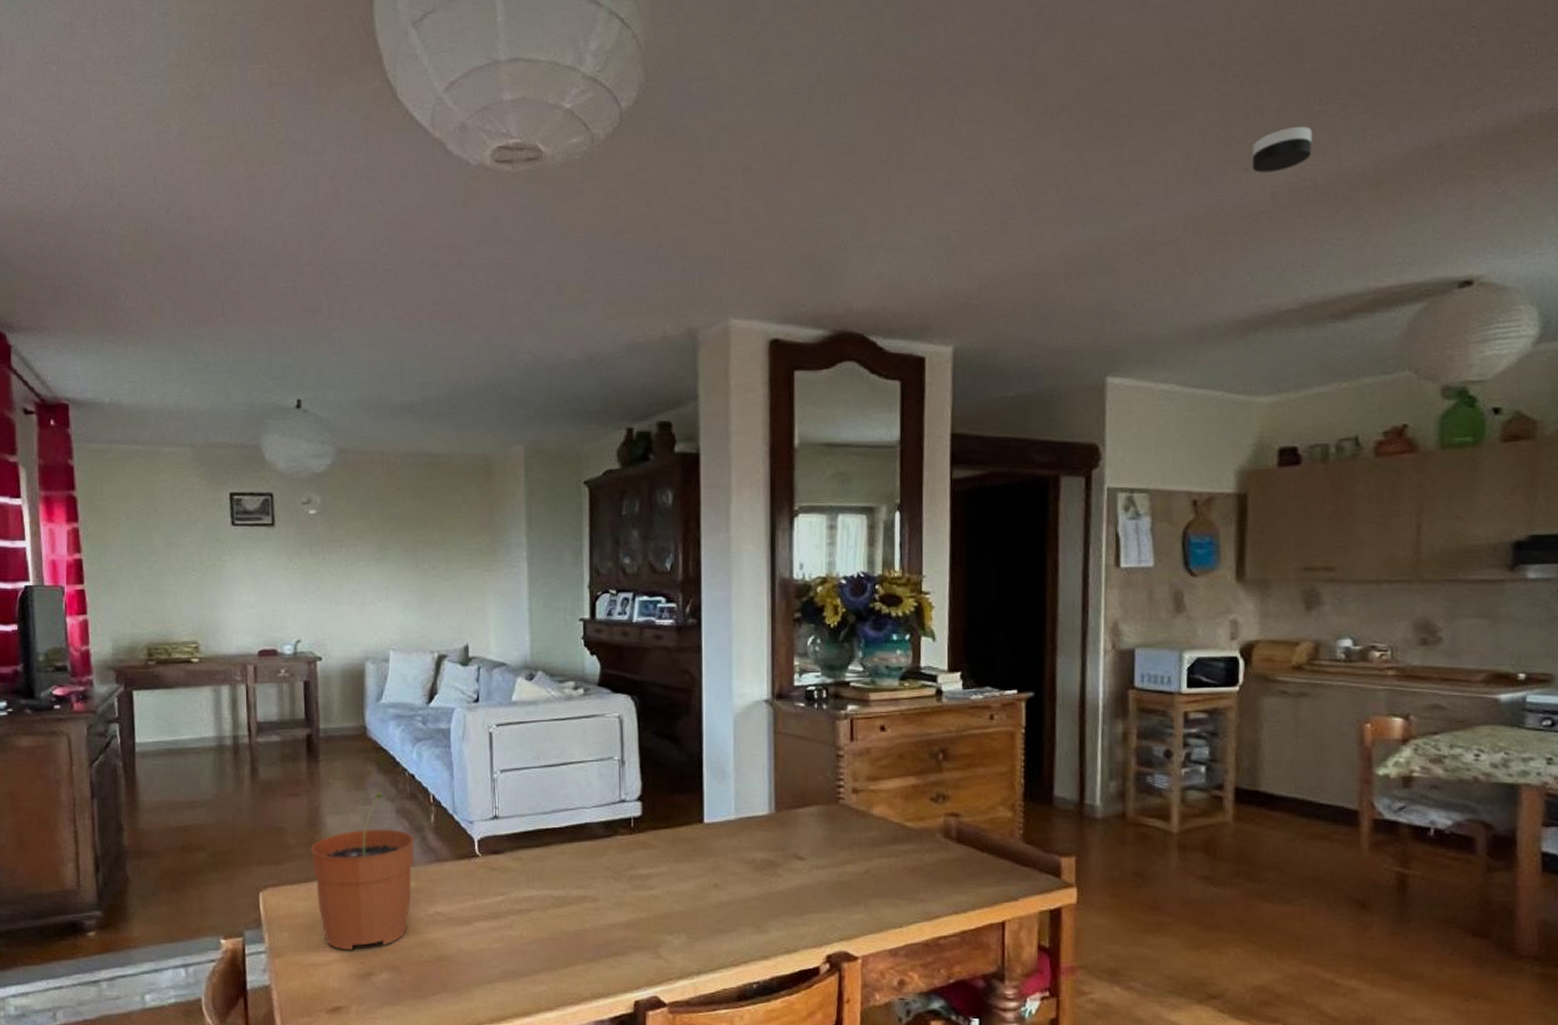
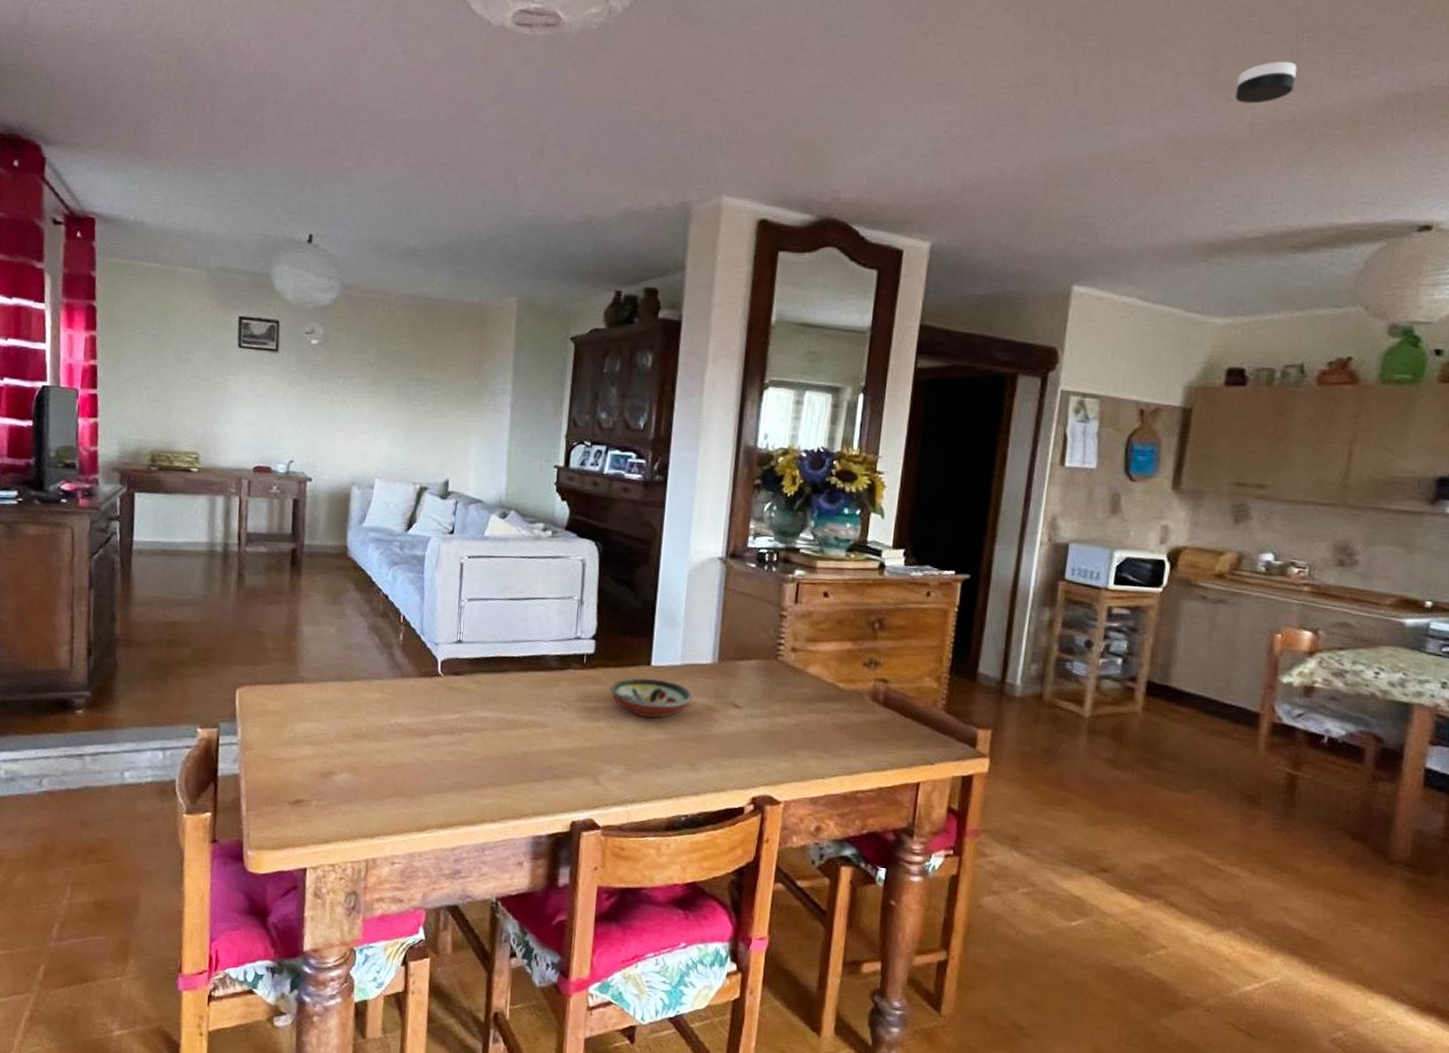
plant pot: present [310,792,415,950] -> none [286,608,383,749]
decorative bowl: none [661,837,753,879] -> present [609,677,694,718]

